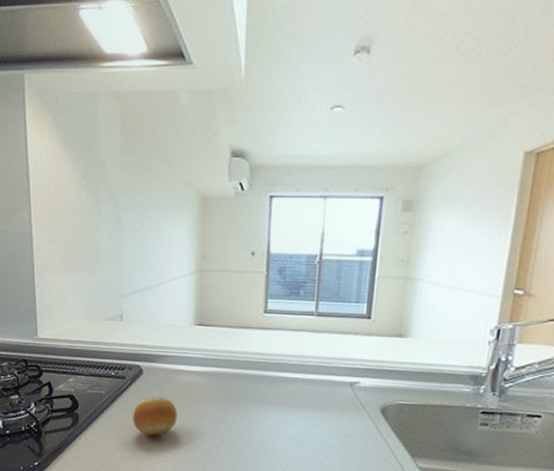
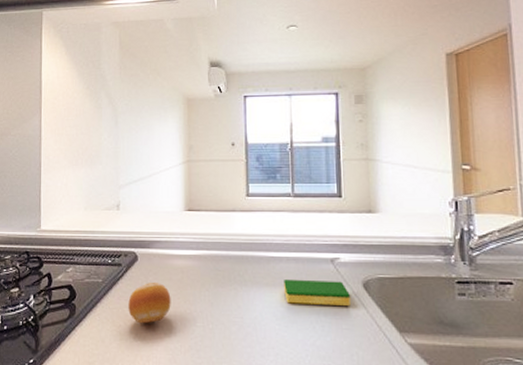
dish sponge: none [296,400,366,429] -> present [284,278,350,306]

